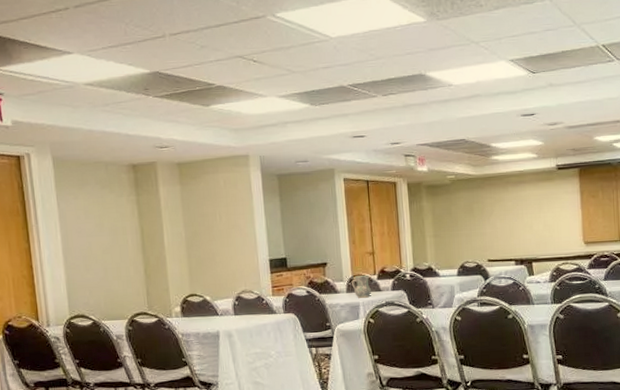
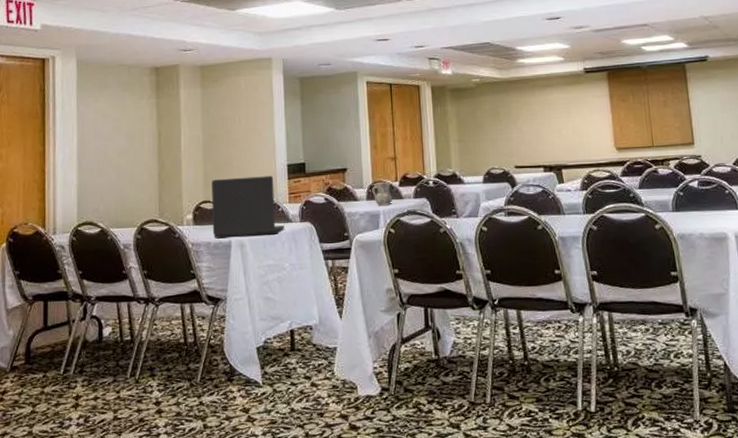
laptop: none [197,270,269,329] -> present [212,176,284,239]

